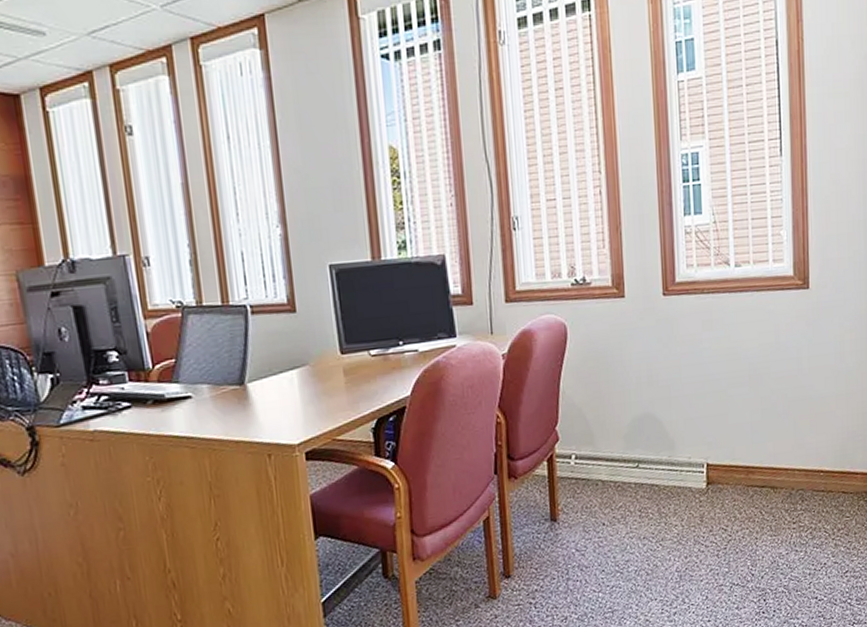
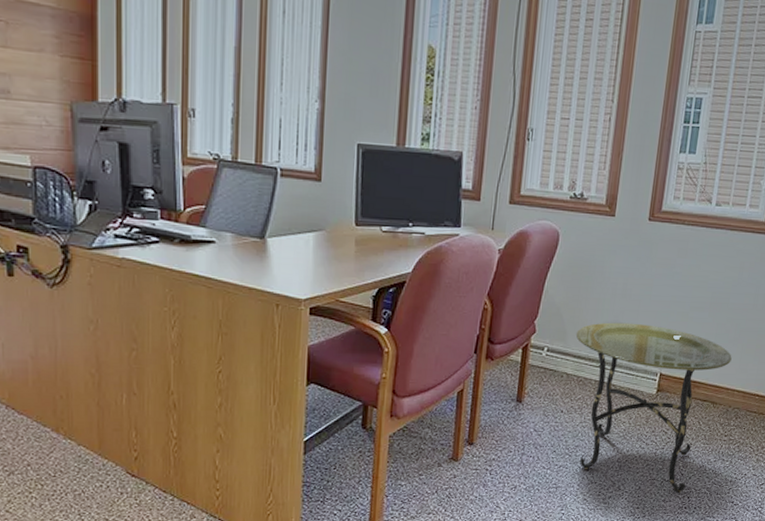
side table: none [604,411,785,598] -> present [575,322,732,494]

